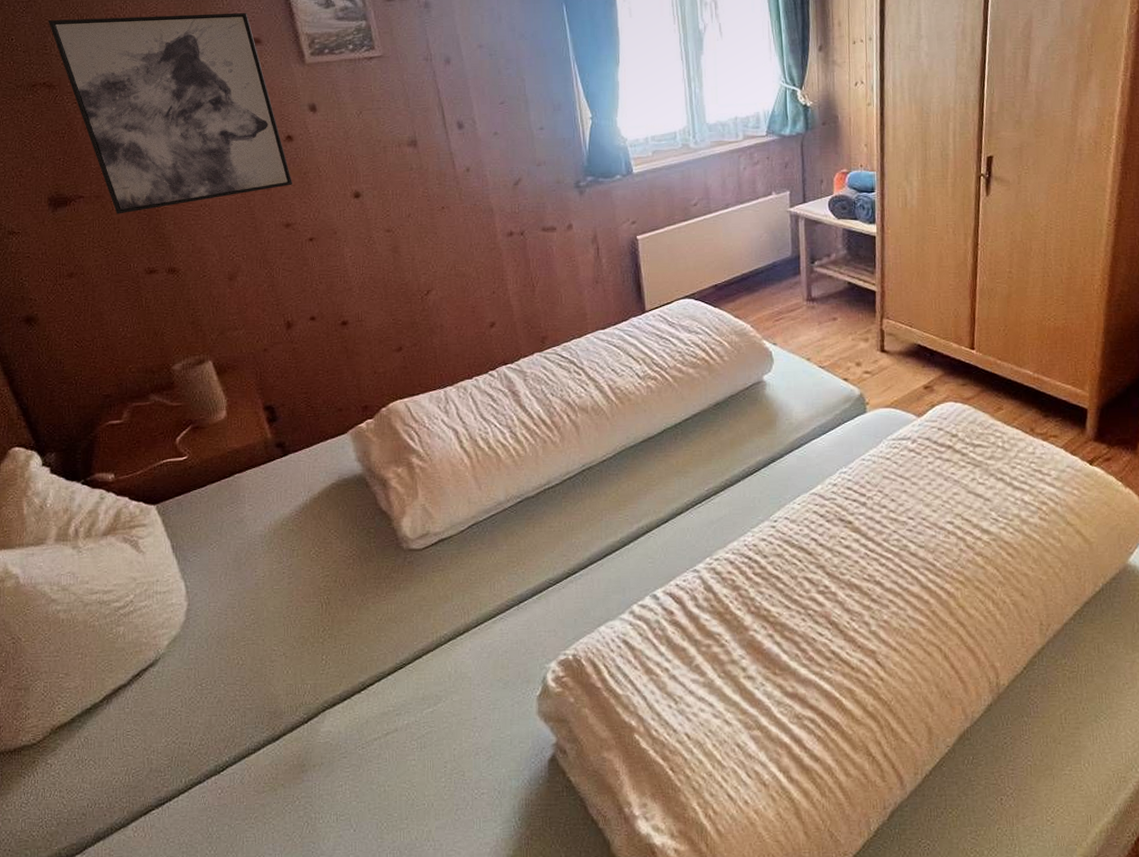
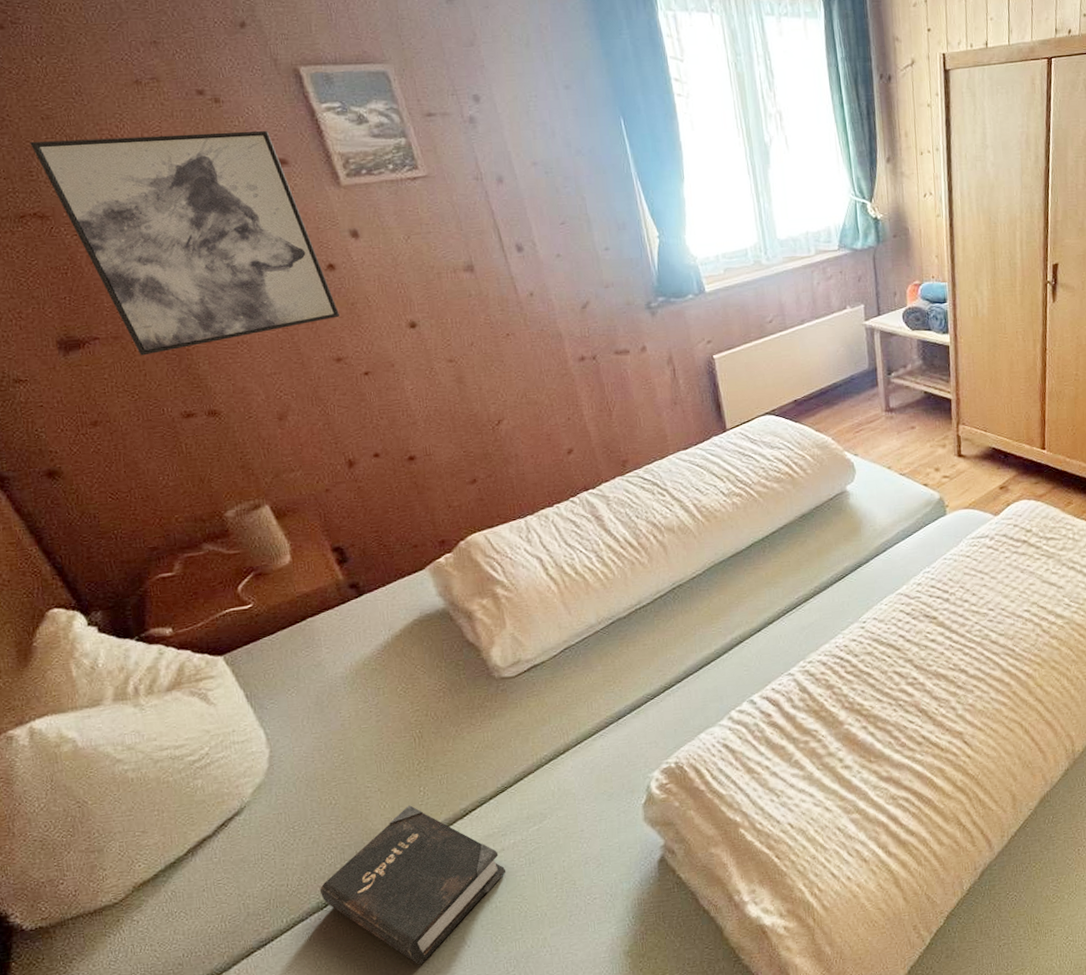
hardback book: none [218,673,398,844] -> present [319,805,506,965]

